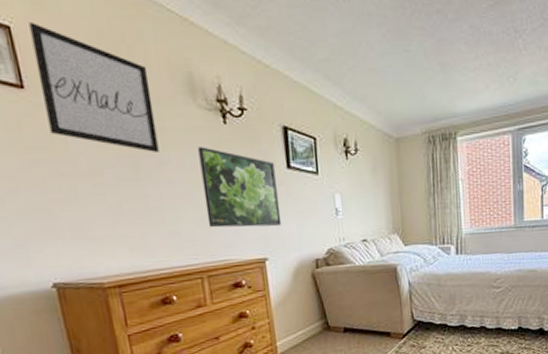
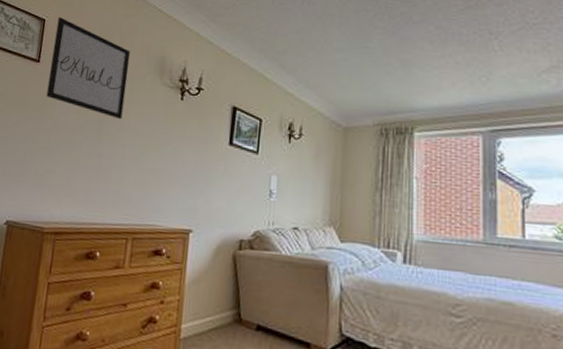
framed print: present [198,147,282,228] -> none [145,118,218,200]

